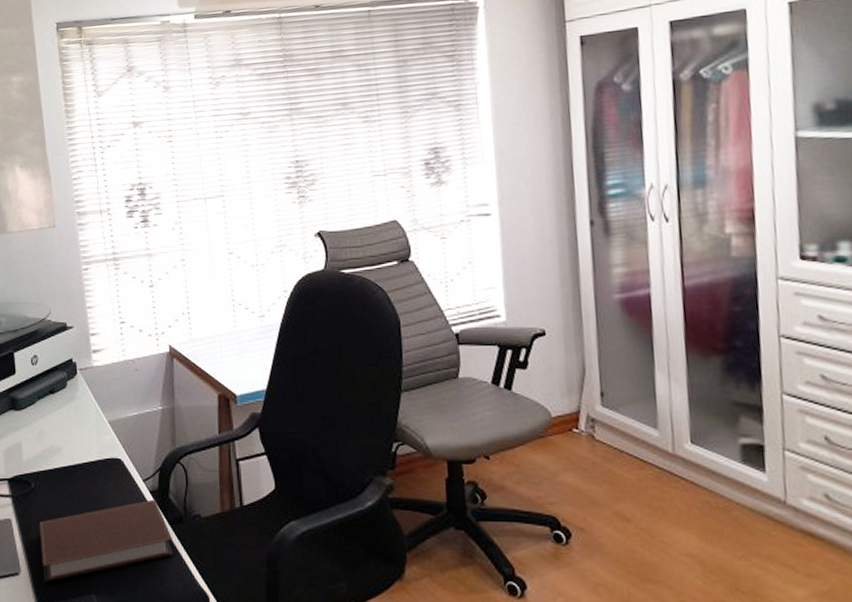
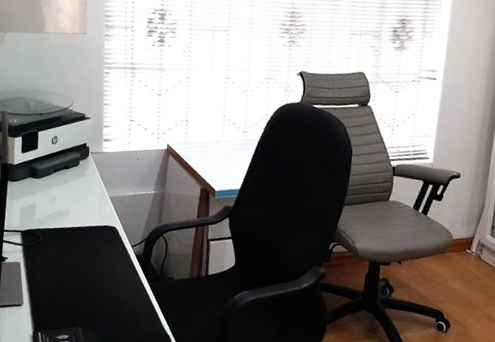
notebook: present [38,499,174,582] -> none [41,261,149,314]

